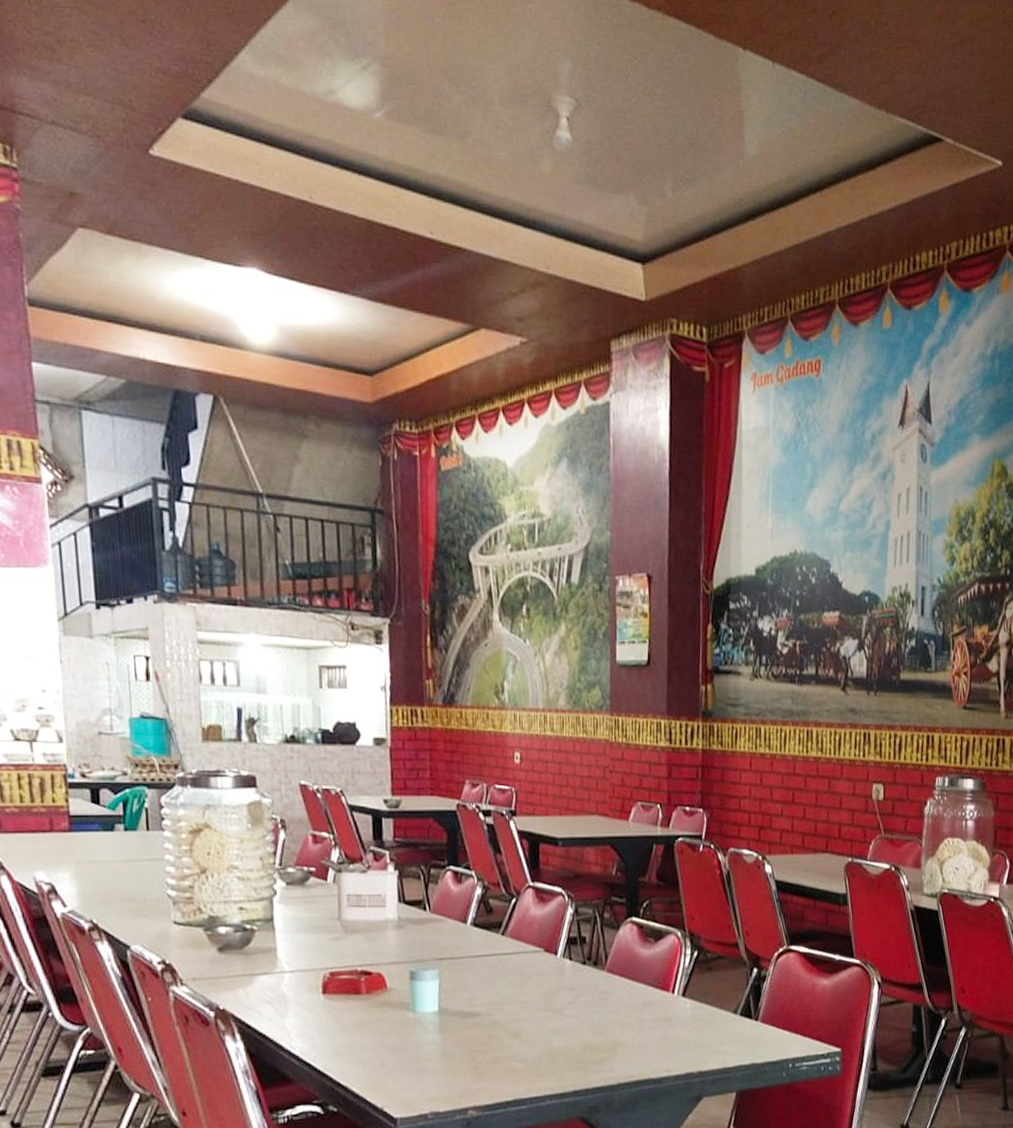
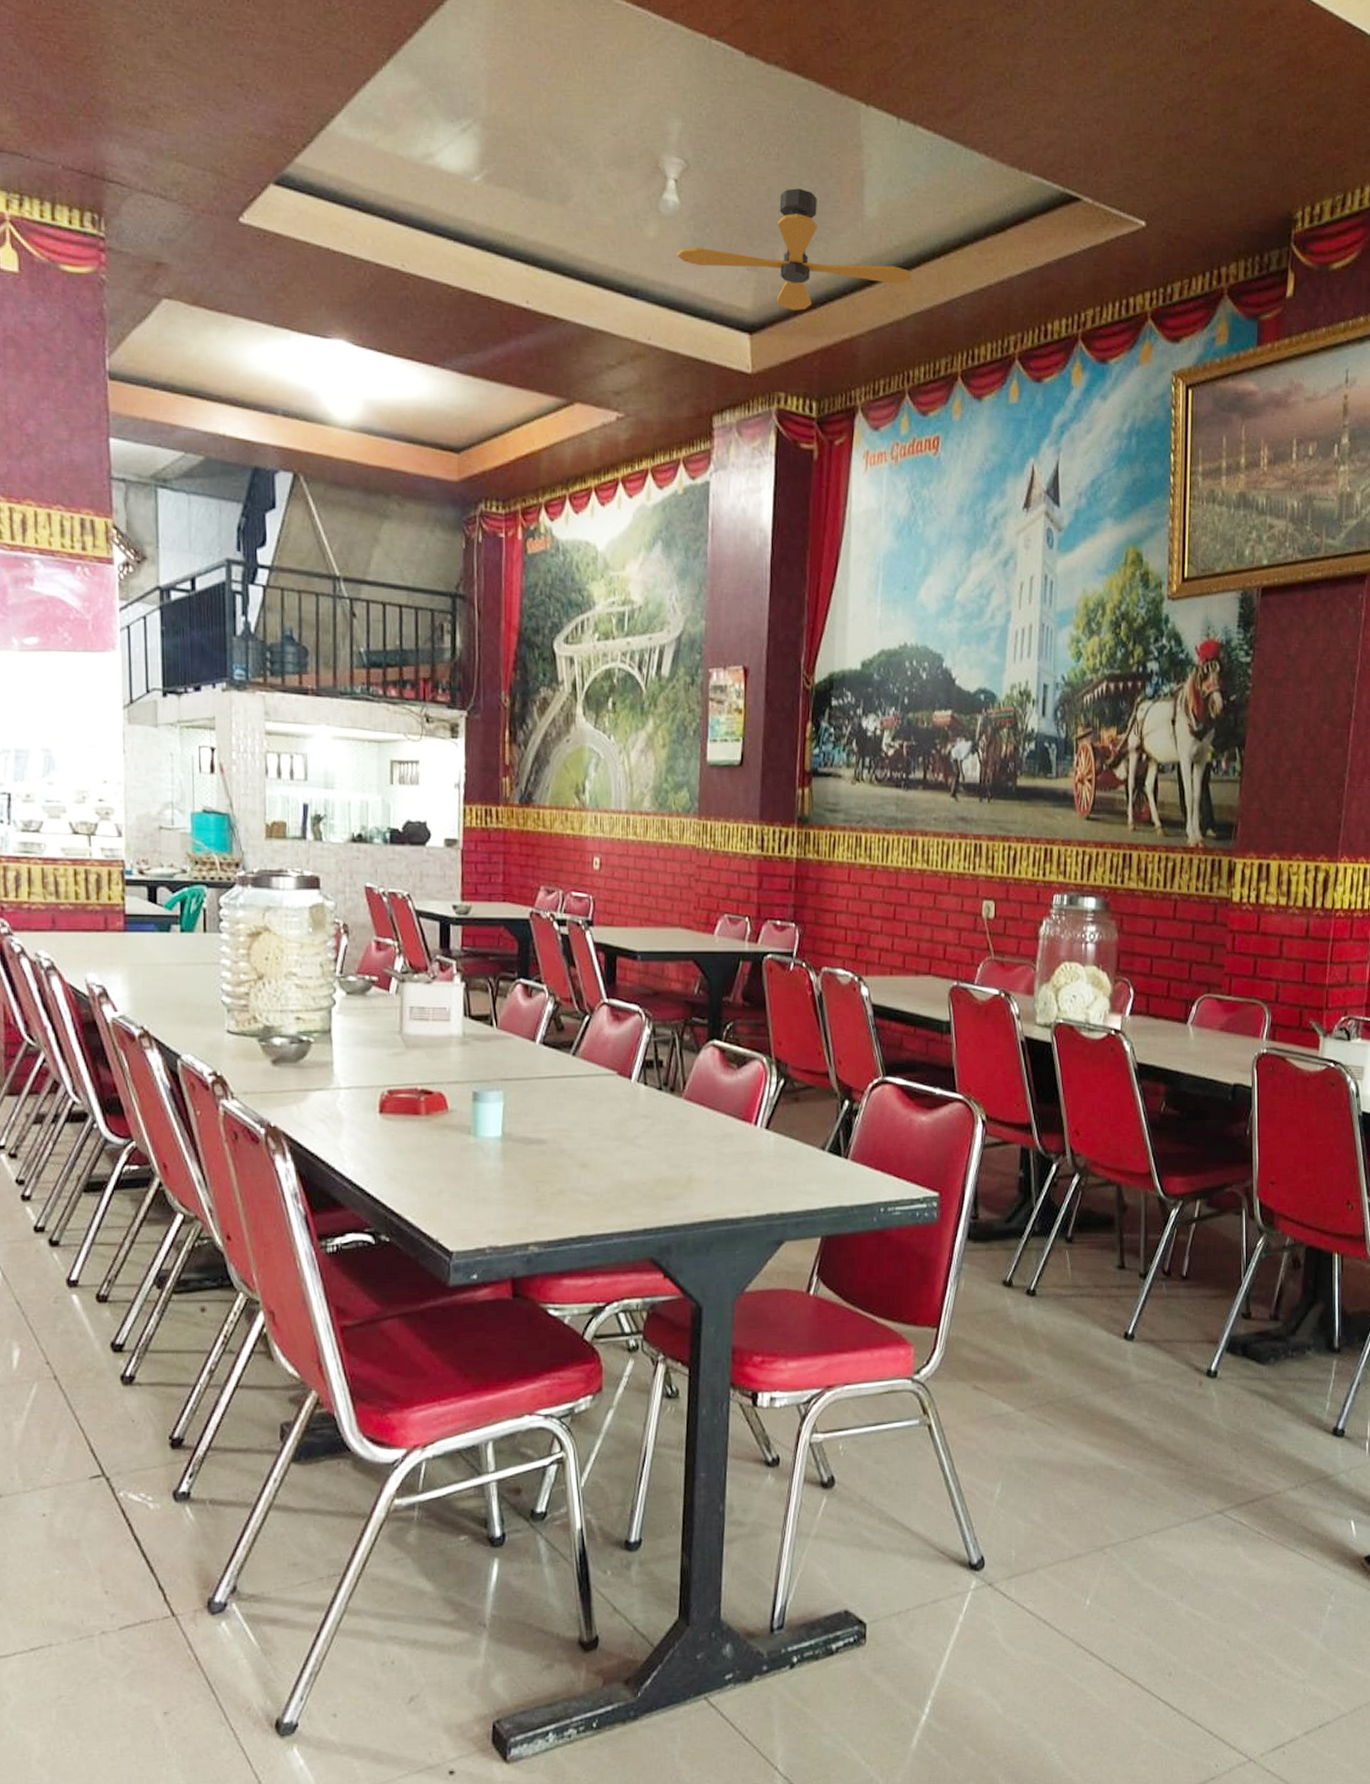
ceiling fan: none [571,127,792,242] -> present [676,188,913,311]

